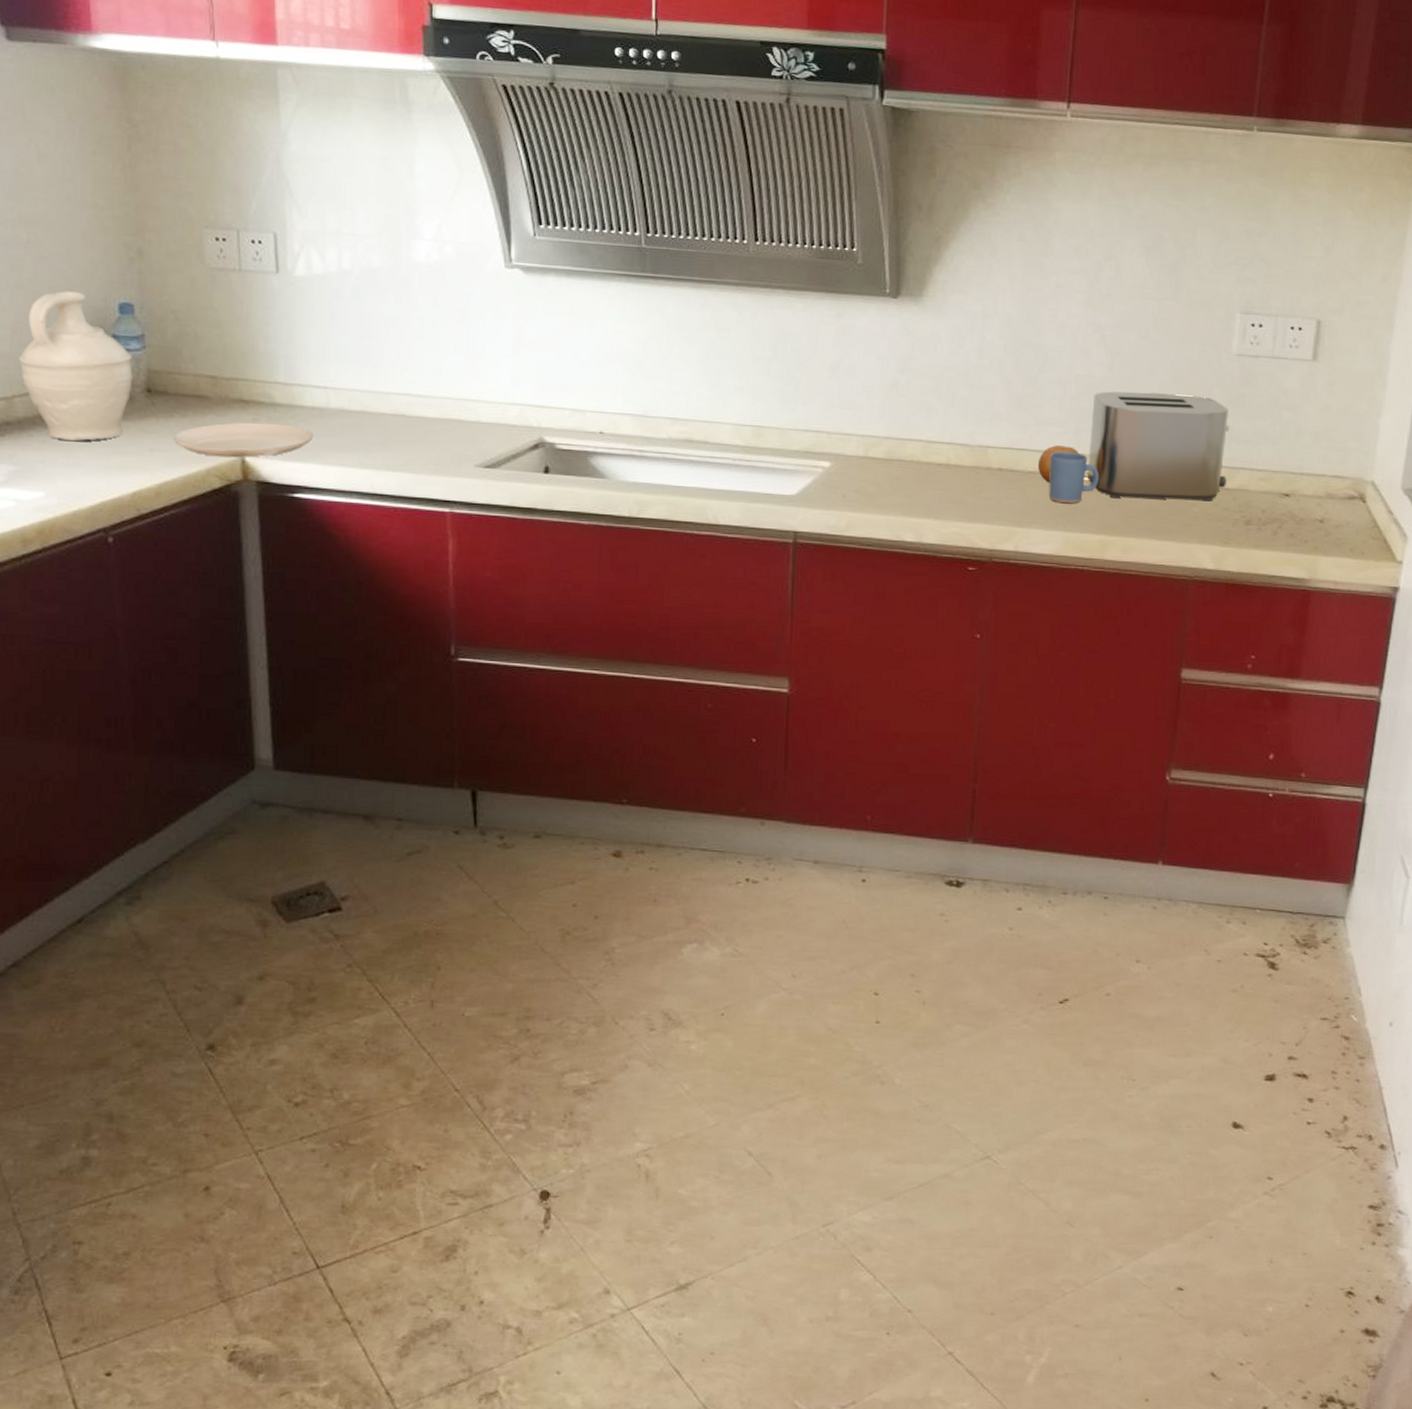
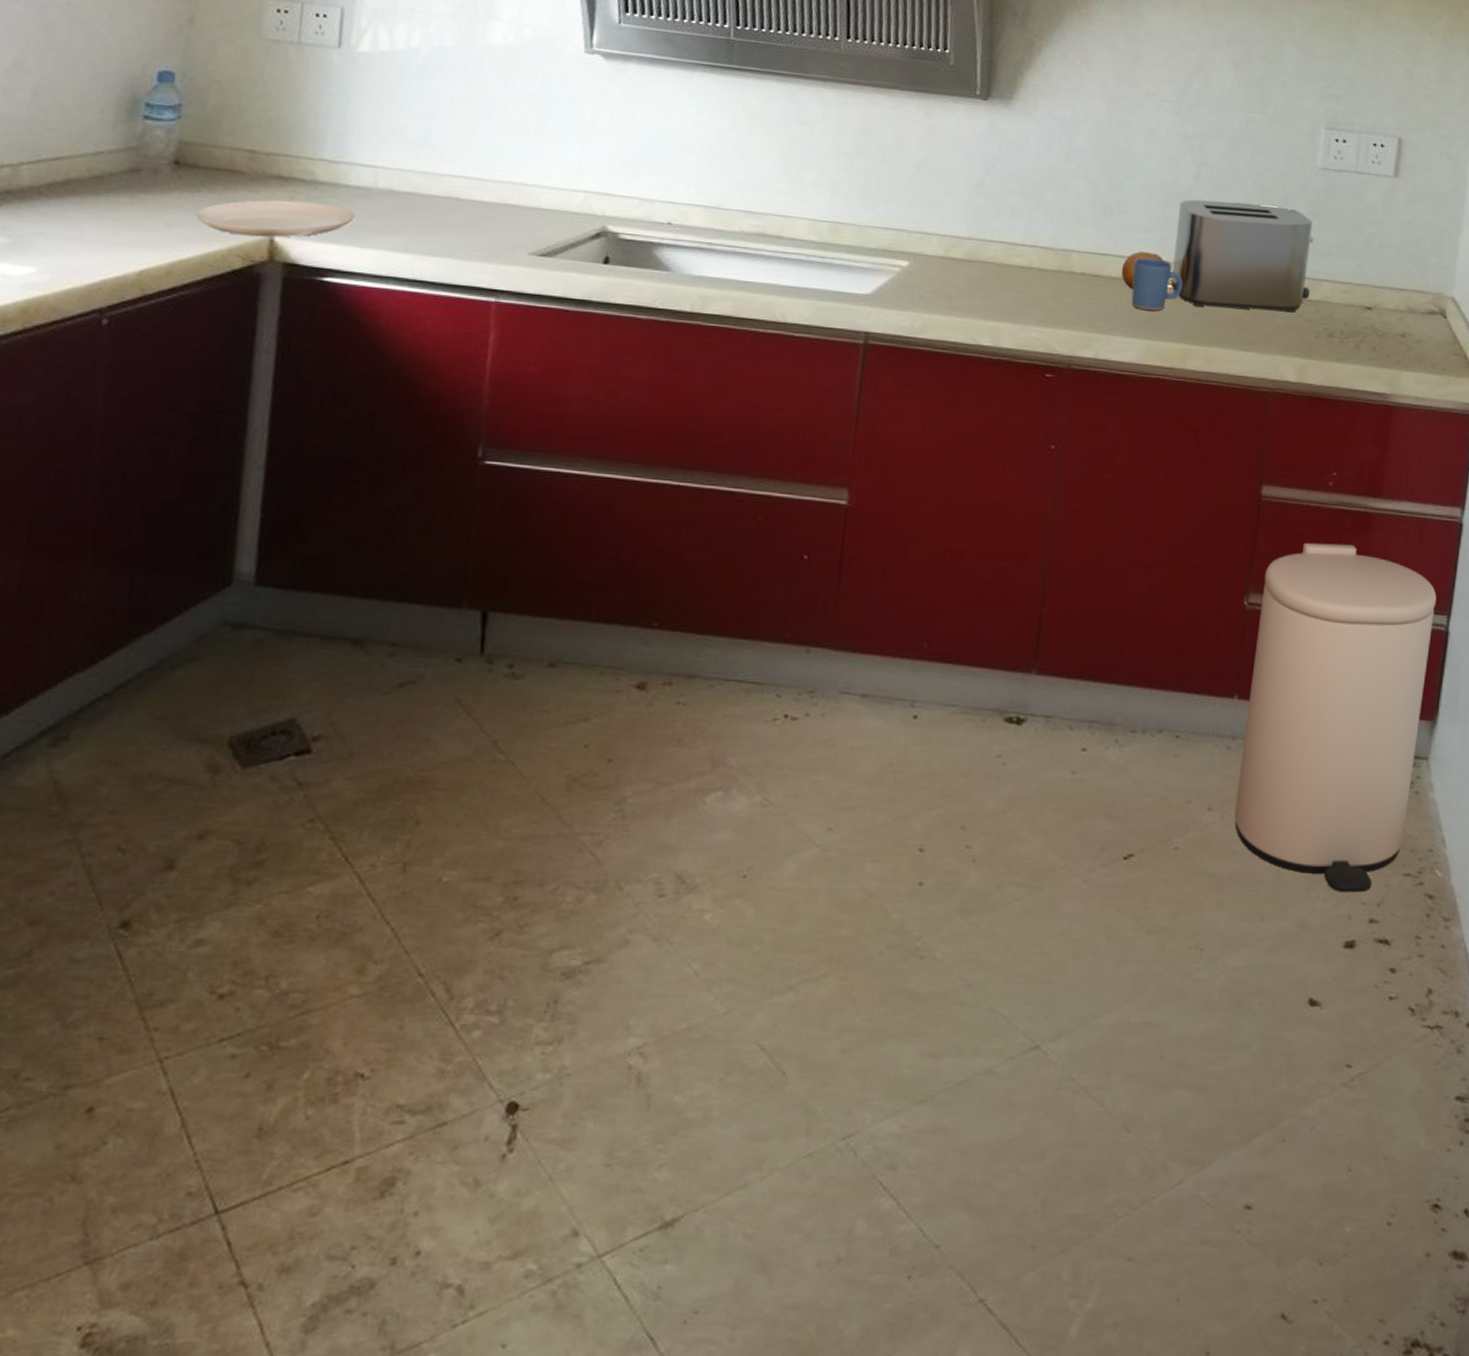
ceramic jug: present [17,291,133,441] -> none [33,56,166,214]
pedal bin: none [1161,722,1354,1033] -> present [1234,542,1437,892]

